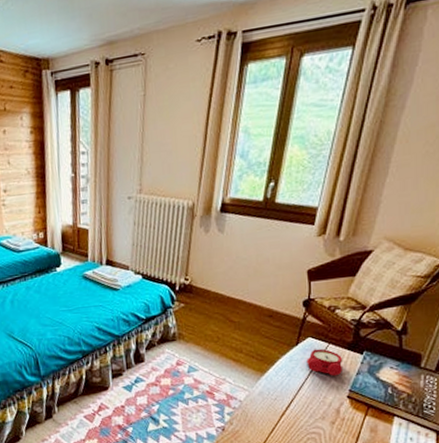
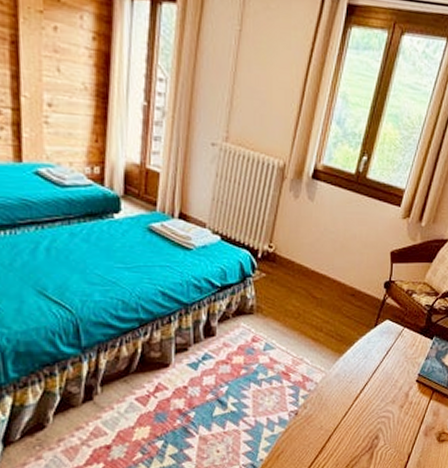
alarm clock: present [306,348,342,376] -> none [383,332,415,360]

